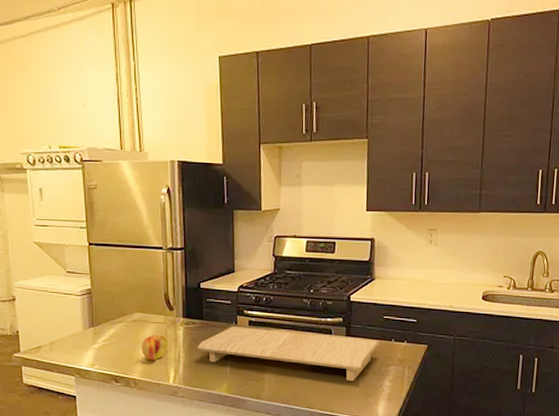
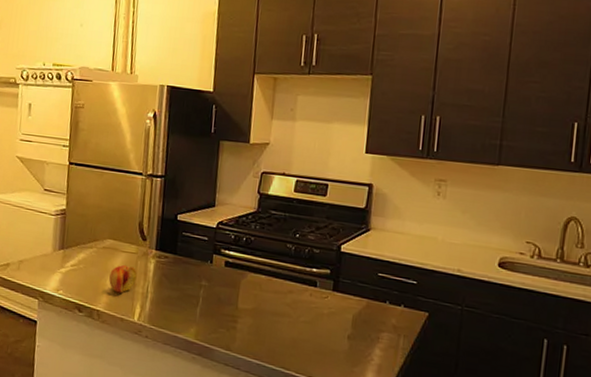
cutting board: present [197,327,380,381] -> none [167,266,372,344]

